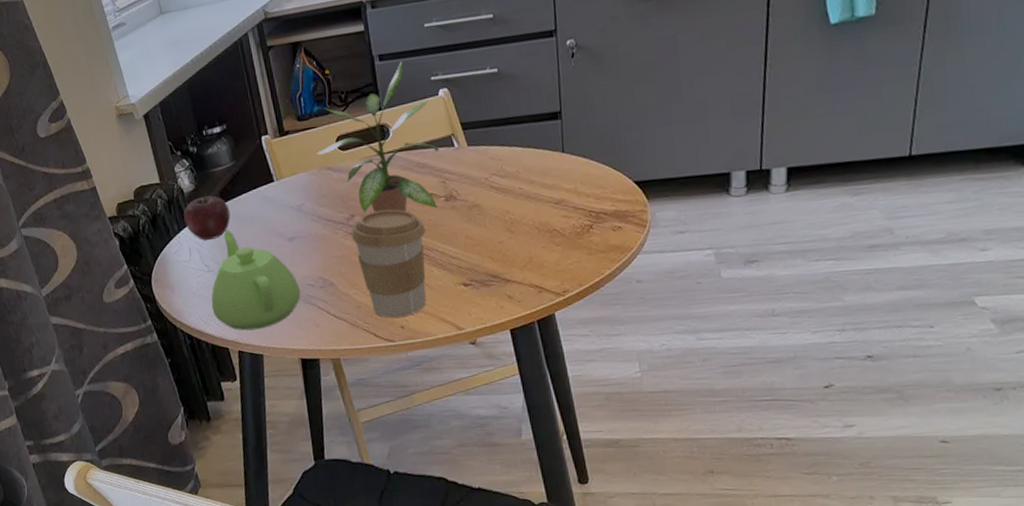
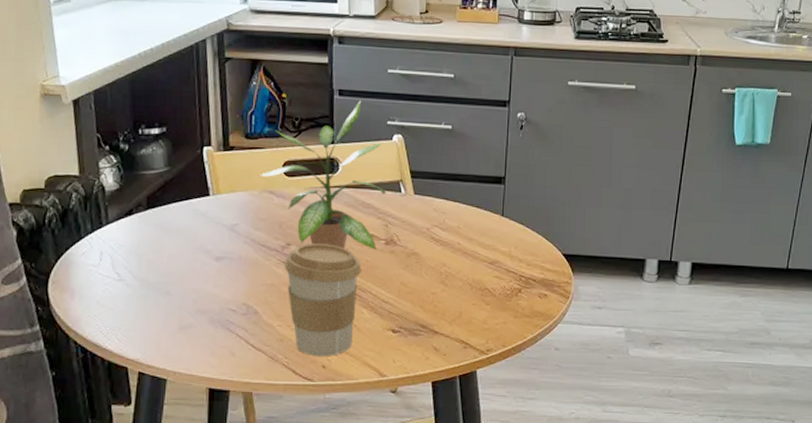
apple: present [184,192,231,241] -> none [100,194,155,247]
teapot: present [211,231,301,331] -> none [115,239,220,351]

